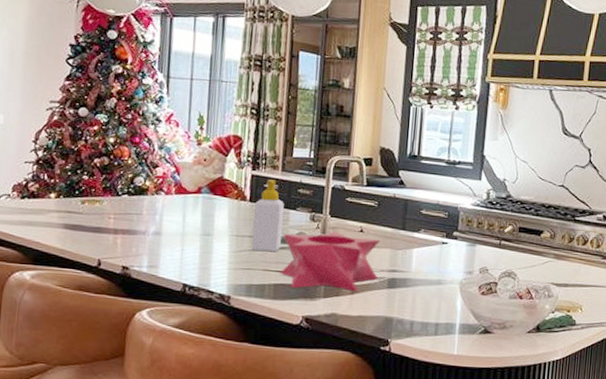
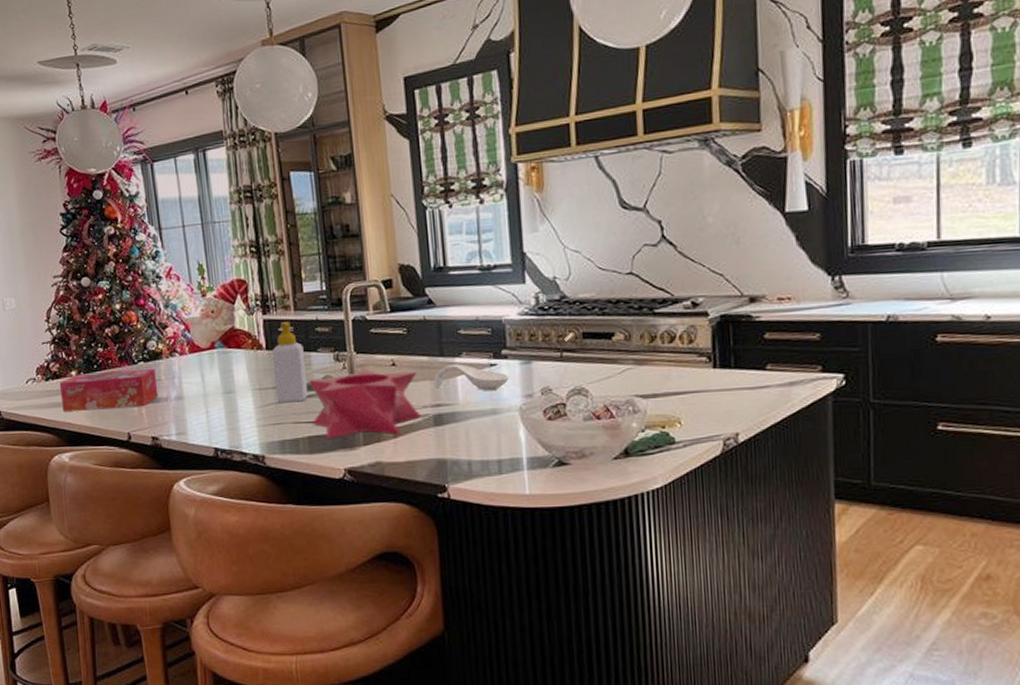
tissue box: none [33,197,138,236] -> present [59,368,159,412]
spoon rest: none [392,237,456,265] -> present [433,363,510,391]

